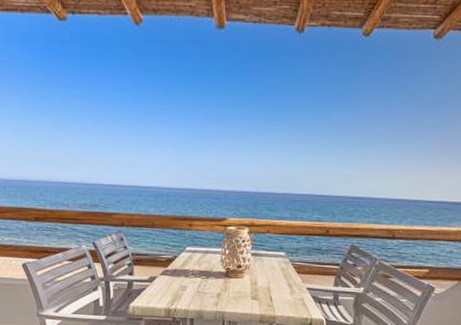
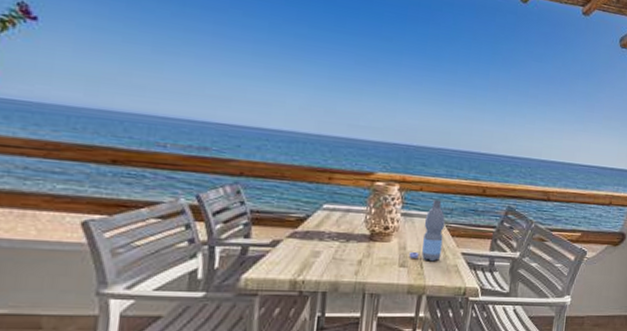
water bottle: none [260,241,291,296] -> present [409,200,445,262]

